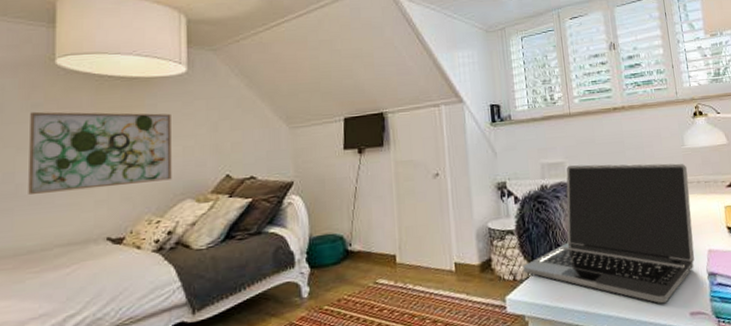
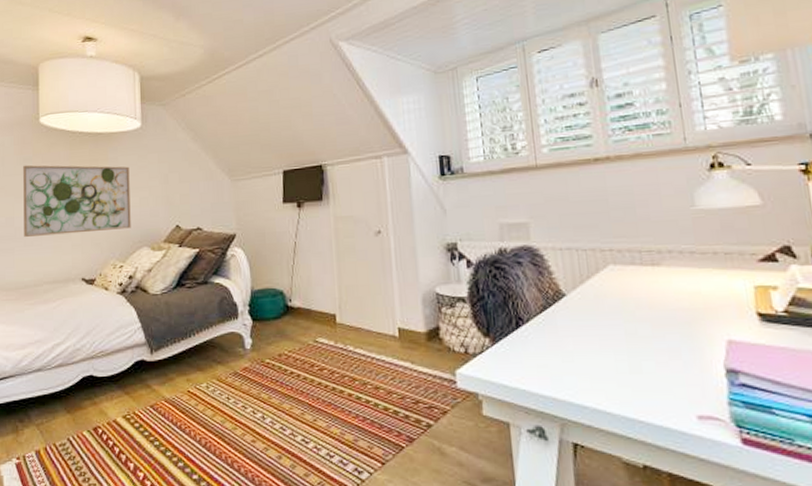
laptop: present [523,163,695,304] -> none [476,226,707,401]

